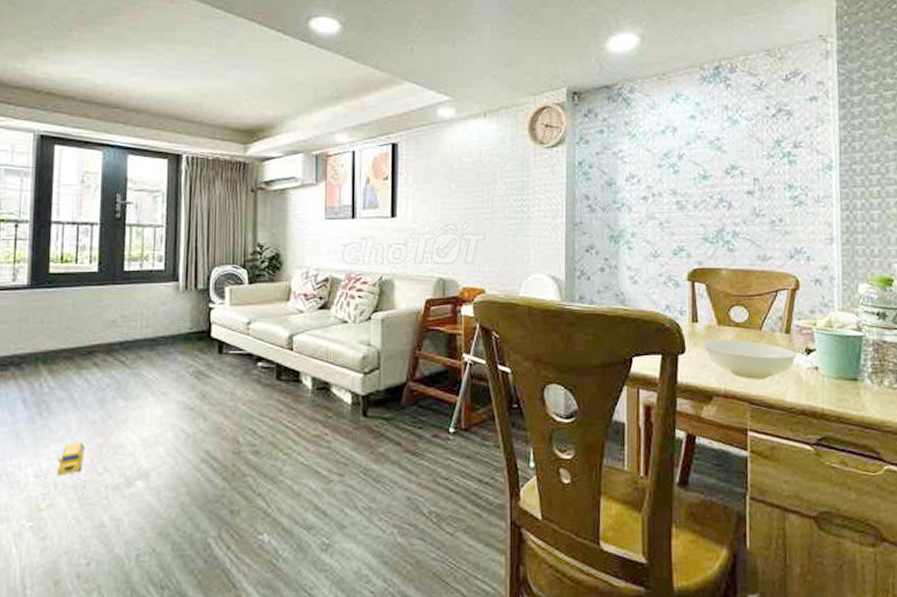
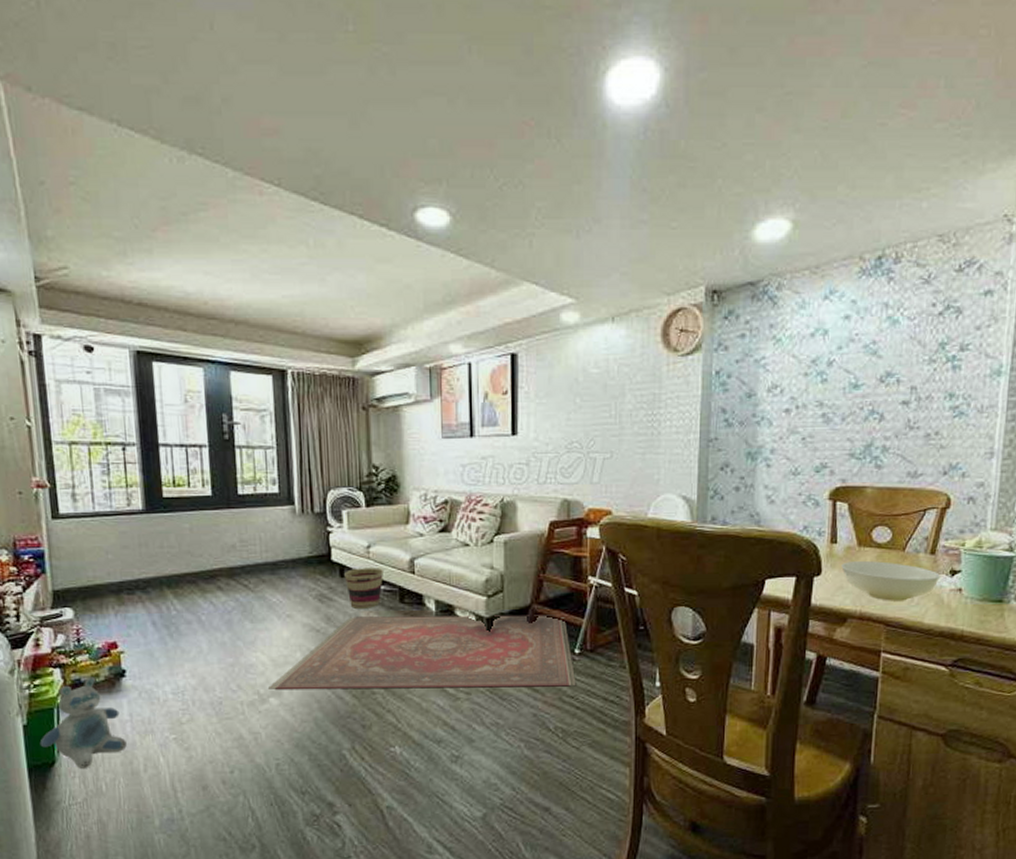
toy truck: present [57,441,85,476] -> none [192,661,218,693]
area rug: none [136,392,451,471] -> present [268,615,576,689]
basket: none [223,344,262,386] -> present [344,568,383,608]

